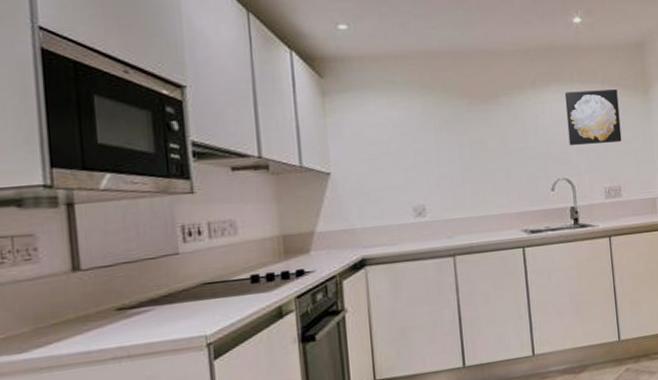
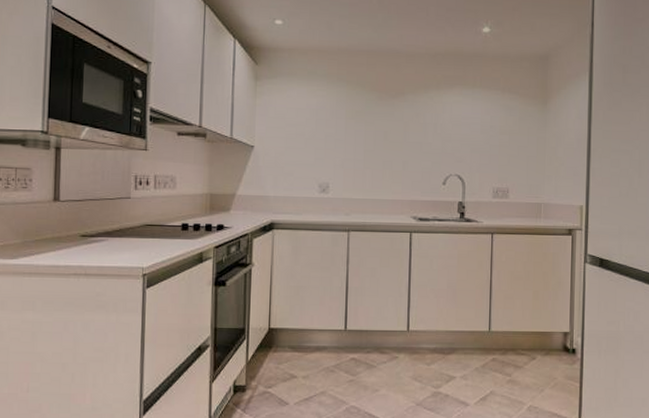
wall art: present [564,89,622,146] -> none [464,95,517,147]

